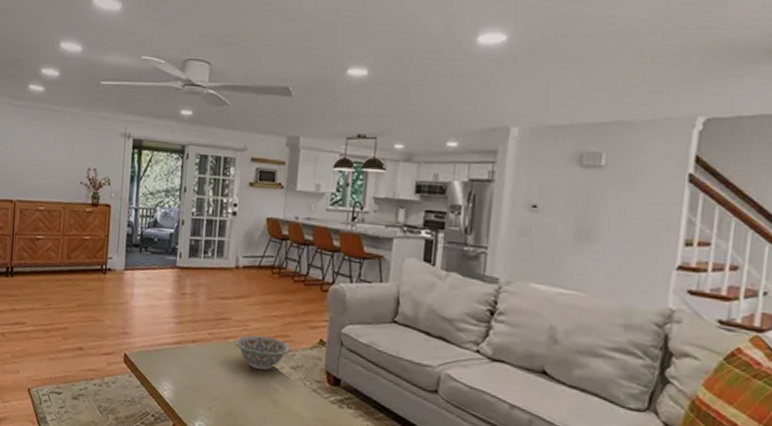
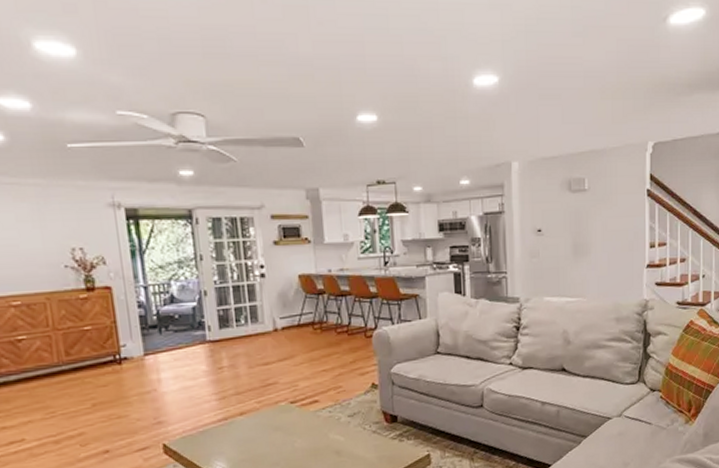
decorative bowl: present [234,335,291,370] -> none [286,391,345,426]

